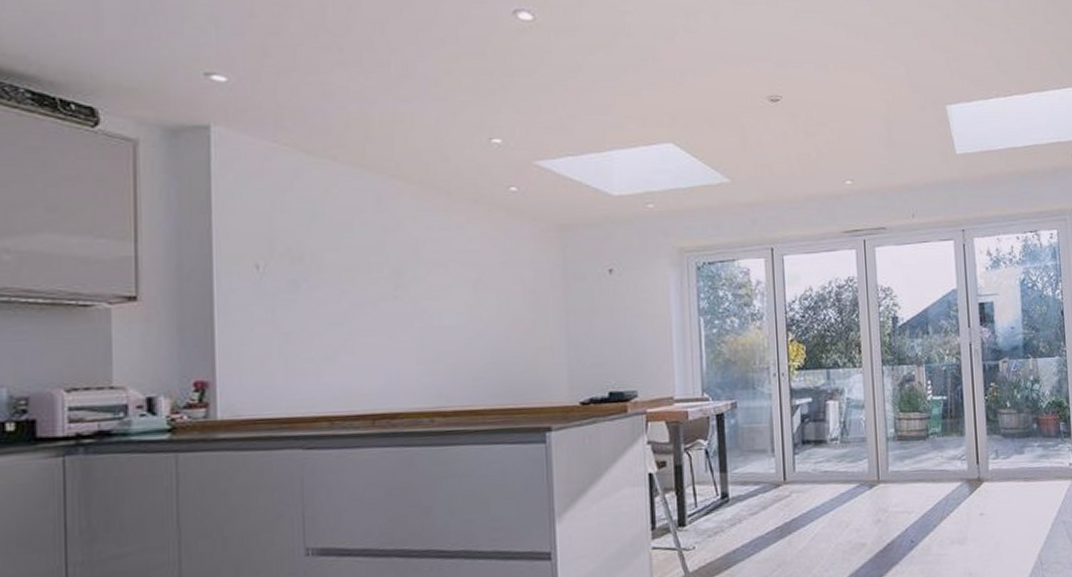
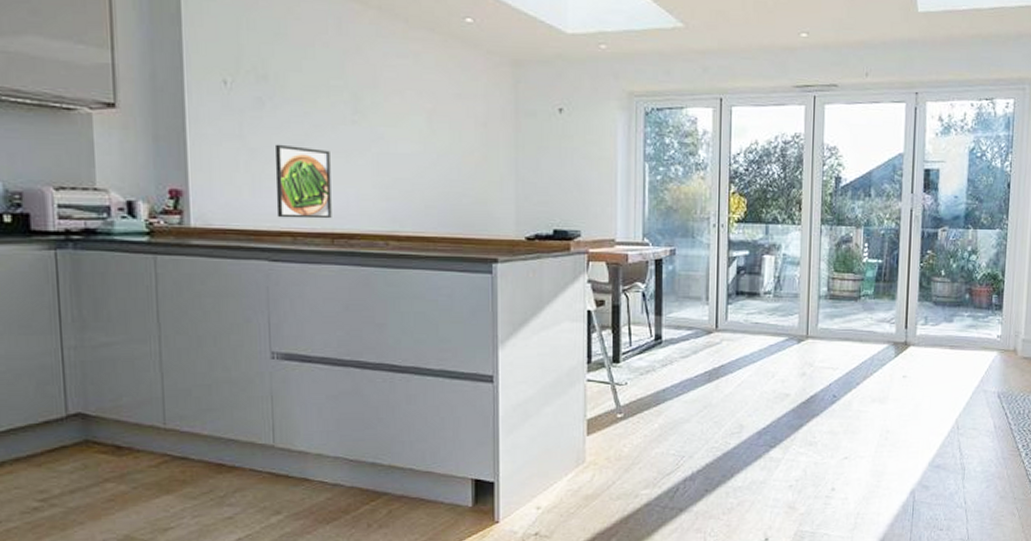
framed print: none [310,325,372,403] -> present [275,144,332,219]

